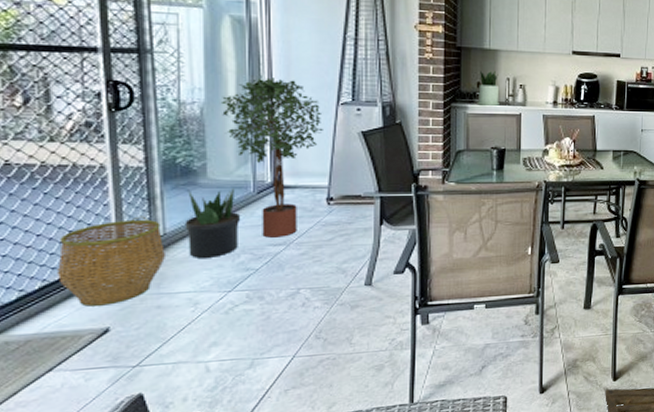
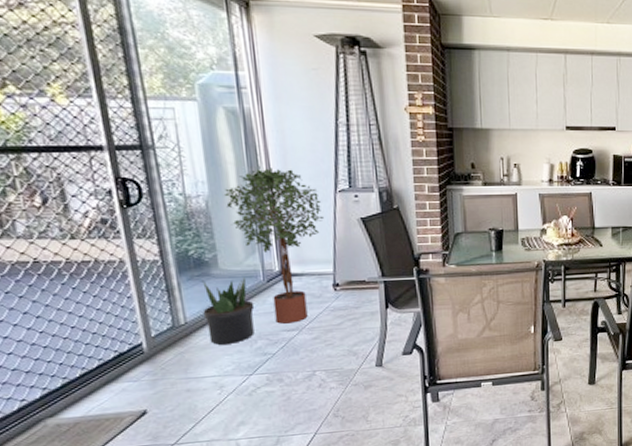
basket: present [57,216,165,307] -> none [91,306,189,392]
planter: present [477,70,501,107] -> none [472,150,496,188]

